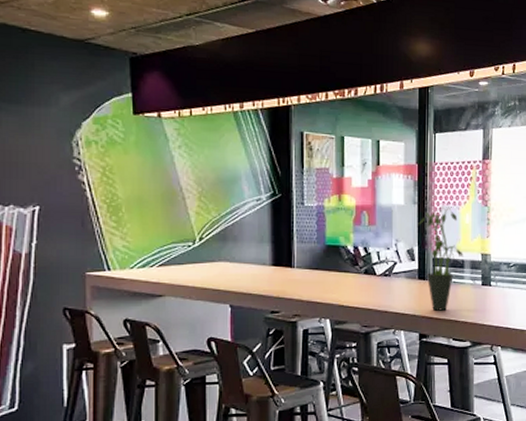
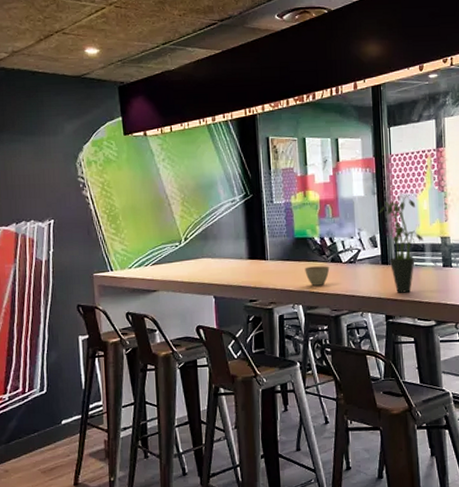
cup: none [335,278,362,299] -> present [305,266,330,286]

